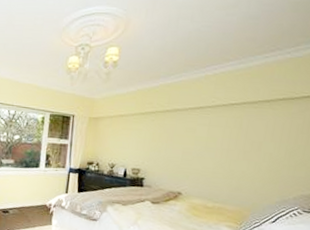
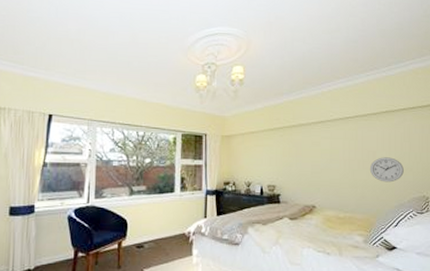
wall clock: none [251,148,295,177] -> present [369,157,404,183]

